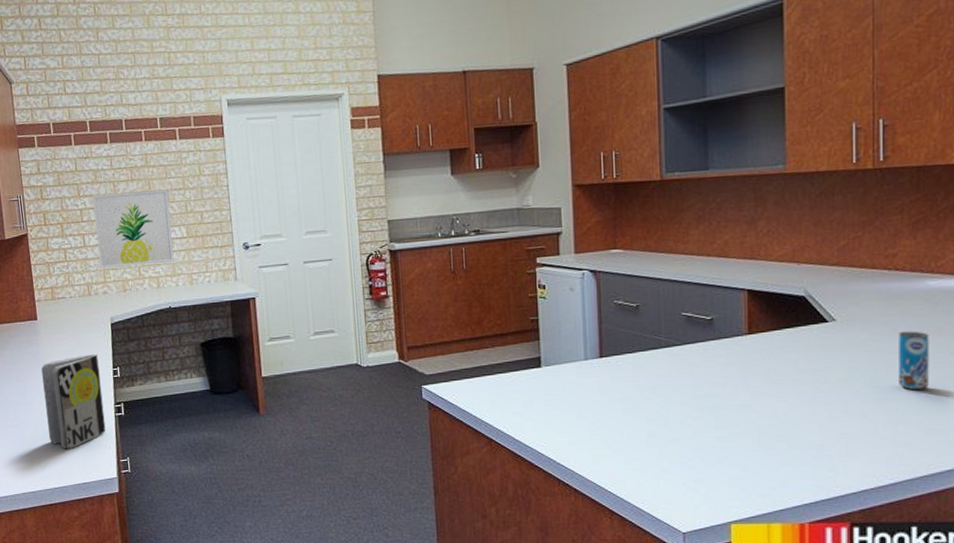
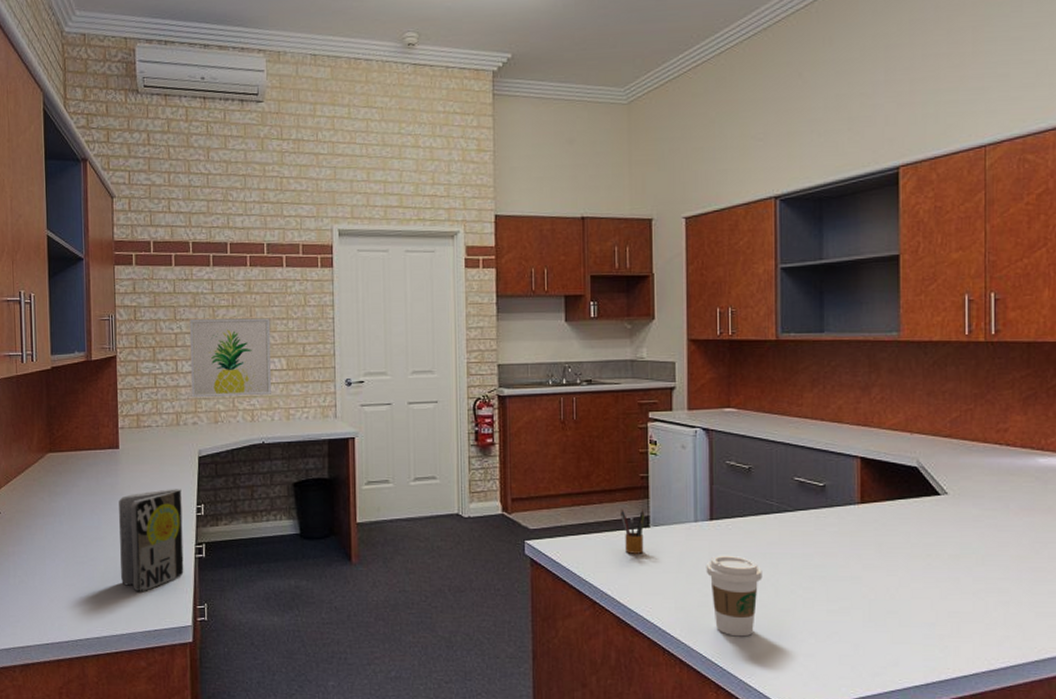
pencil box: none [512,350,536,393] -> present [620,509,645,554]
coffee cup: none [597,389,653,466] -> present [706,555,763,637]
beverage can: present [899,331,929,391] -> none [1010,509,1040,571]

